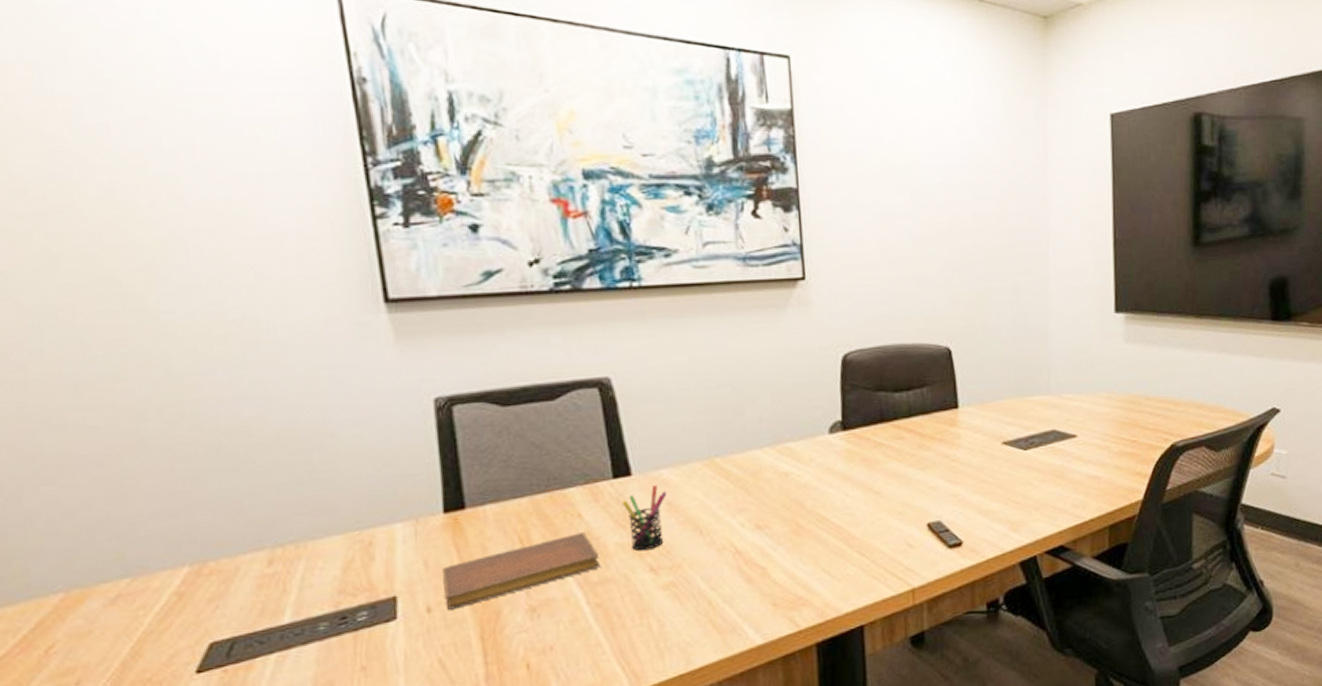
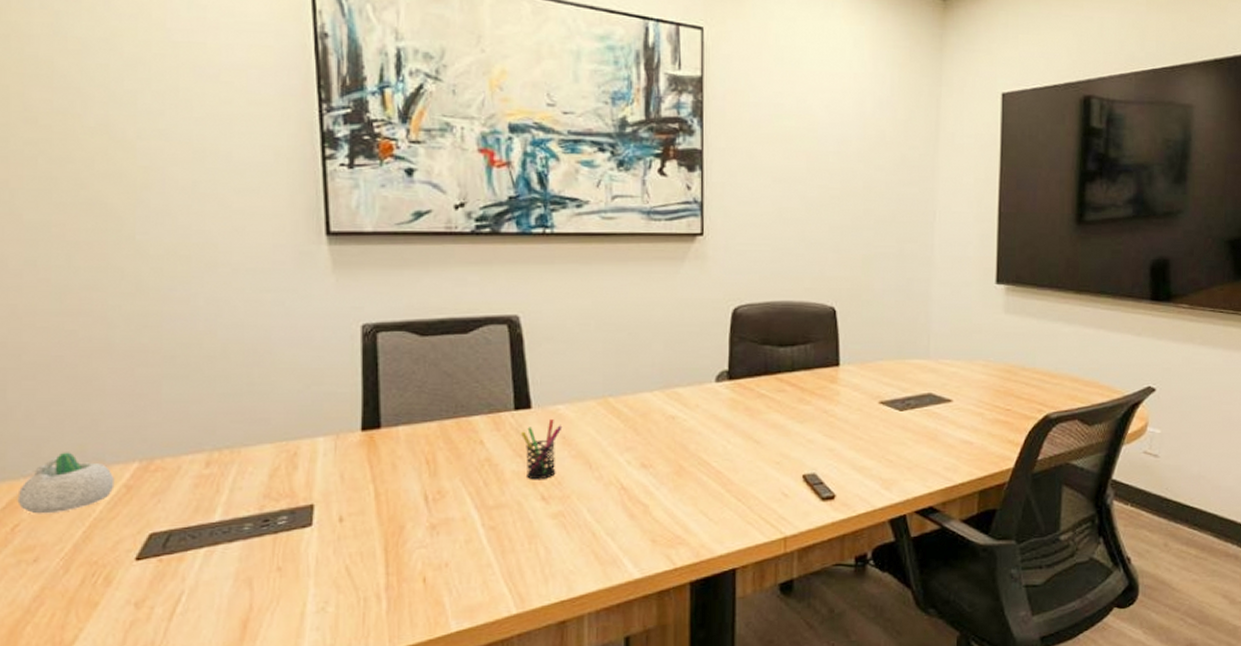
succulent planter: none [48,561,163,633] -> present [17,452,115,514]
notebook: present [443,532,601,610] -> none [356,458,497,521]

